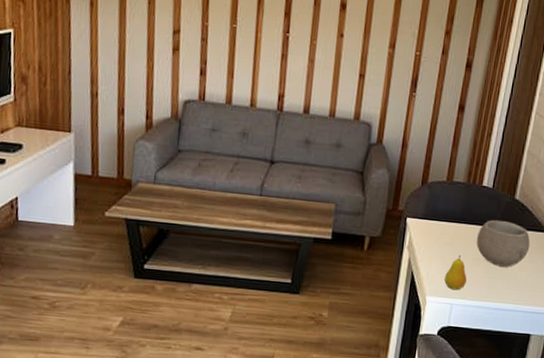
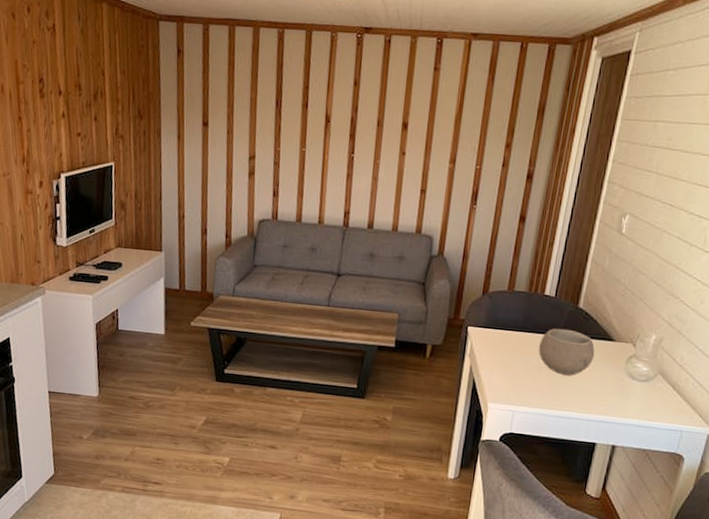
fruit: present [444,255,467,290] -> none [506,363,529,398]

